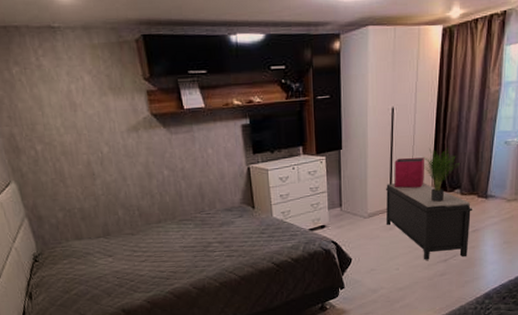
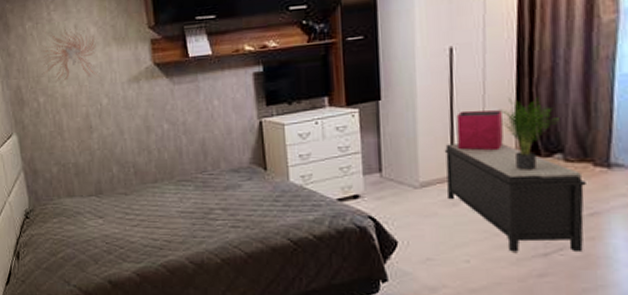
wall sculpture: none [31,73,100,132] -> present [38,25,102,84]

